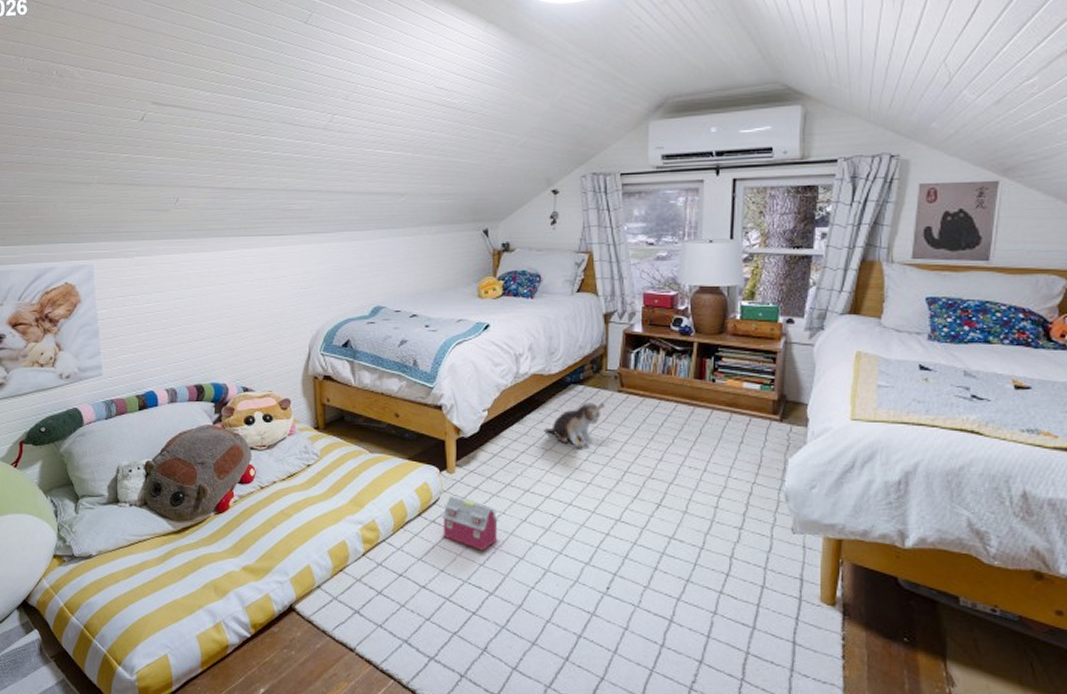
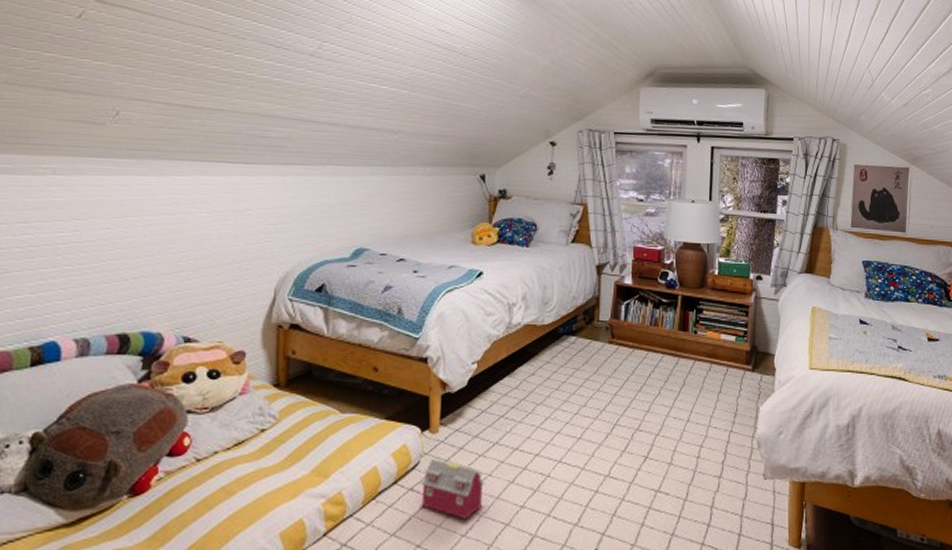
plush toy: present [544,401,605,446] -> none [535,353,596,400]

